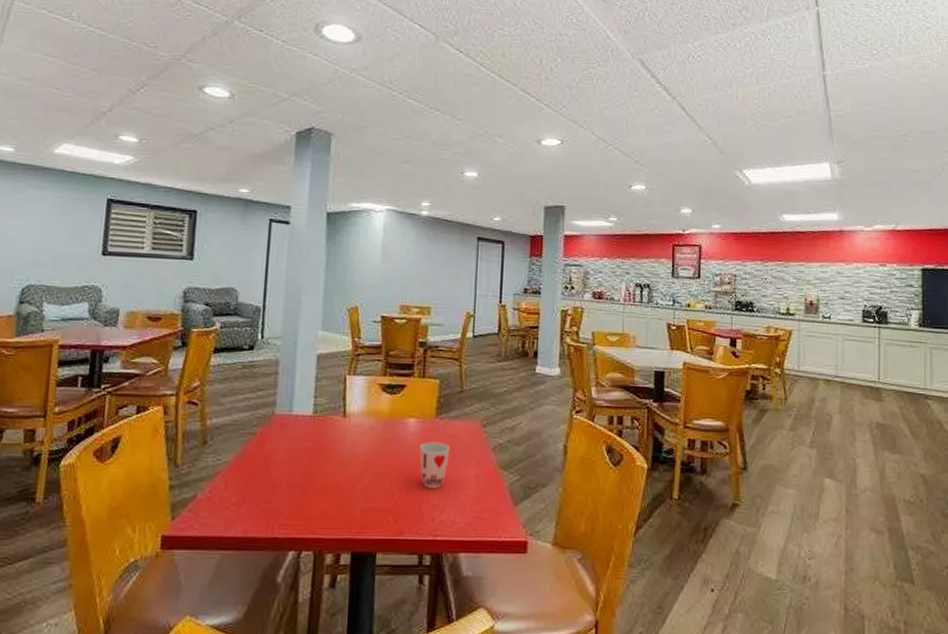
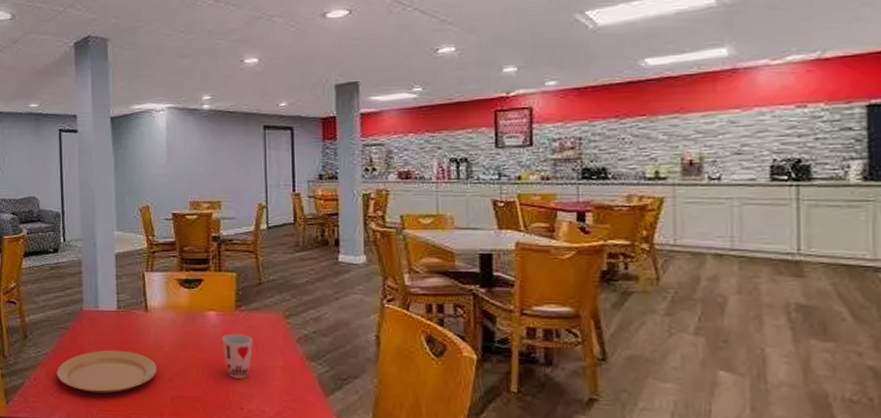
plate: none [236,458,350,506] -> present [56,349,157,394]

